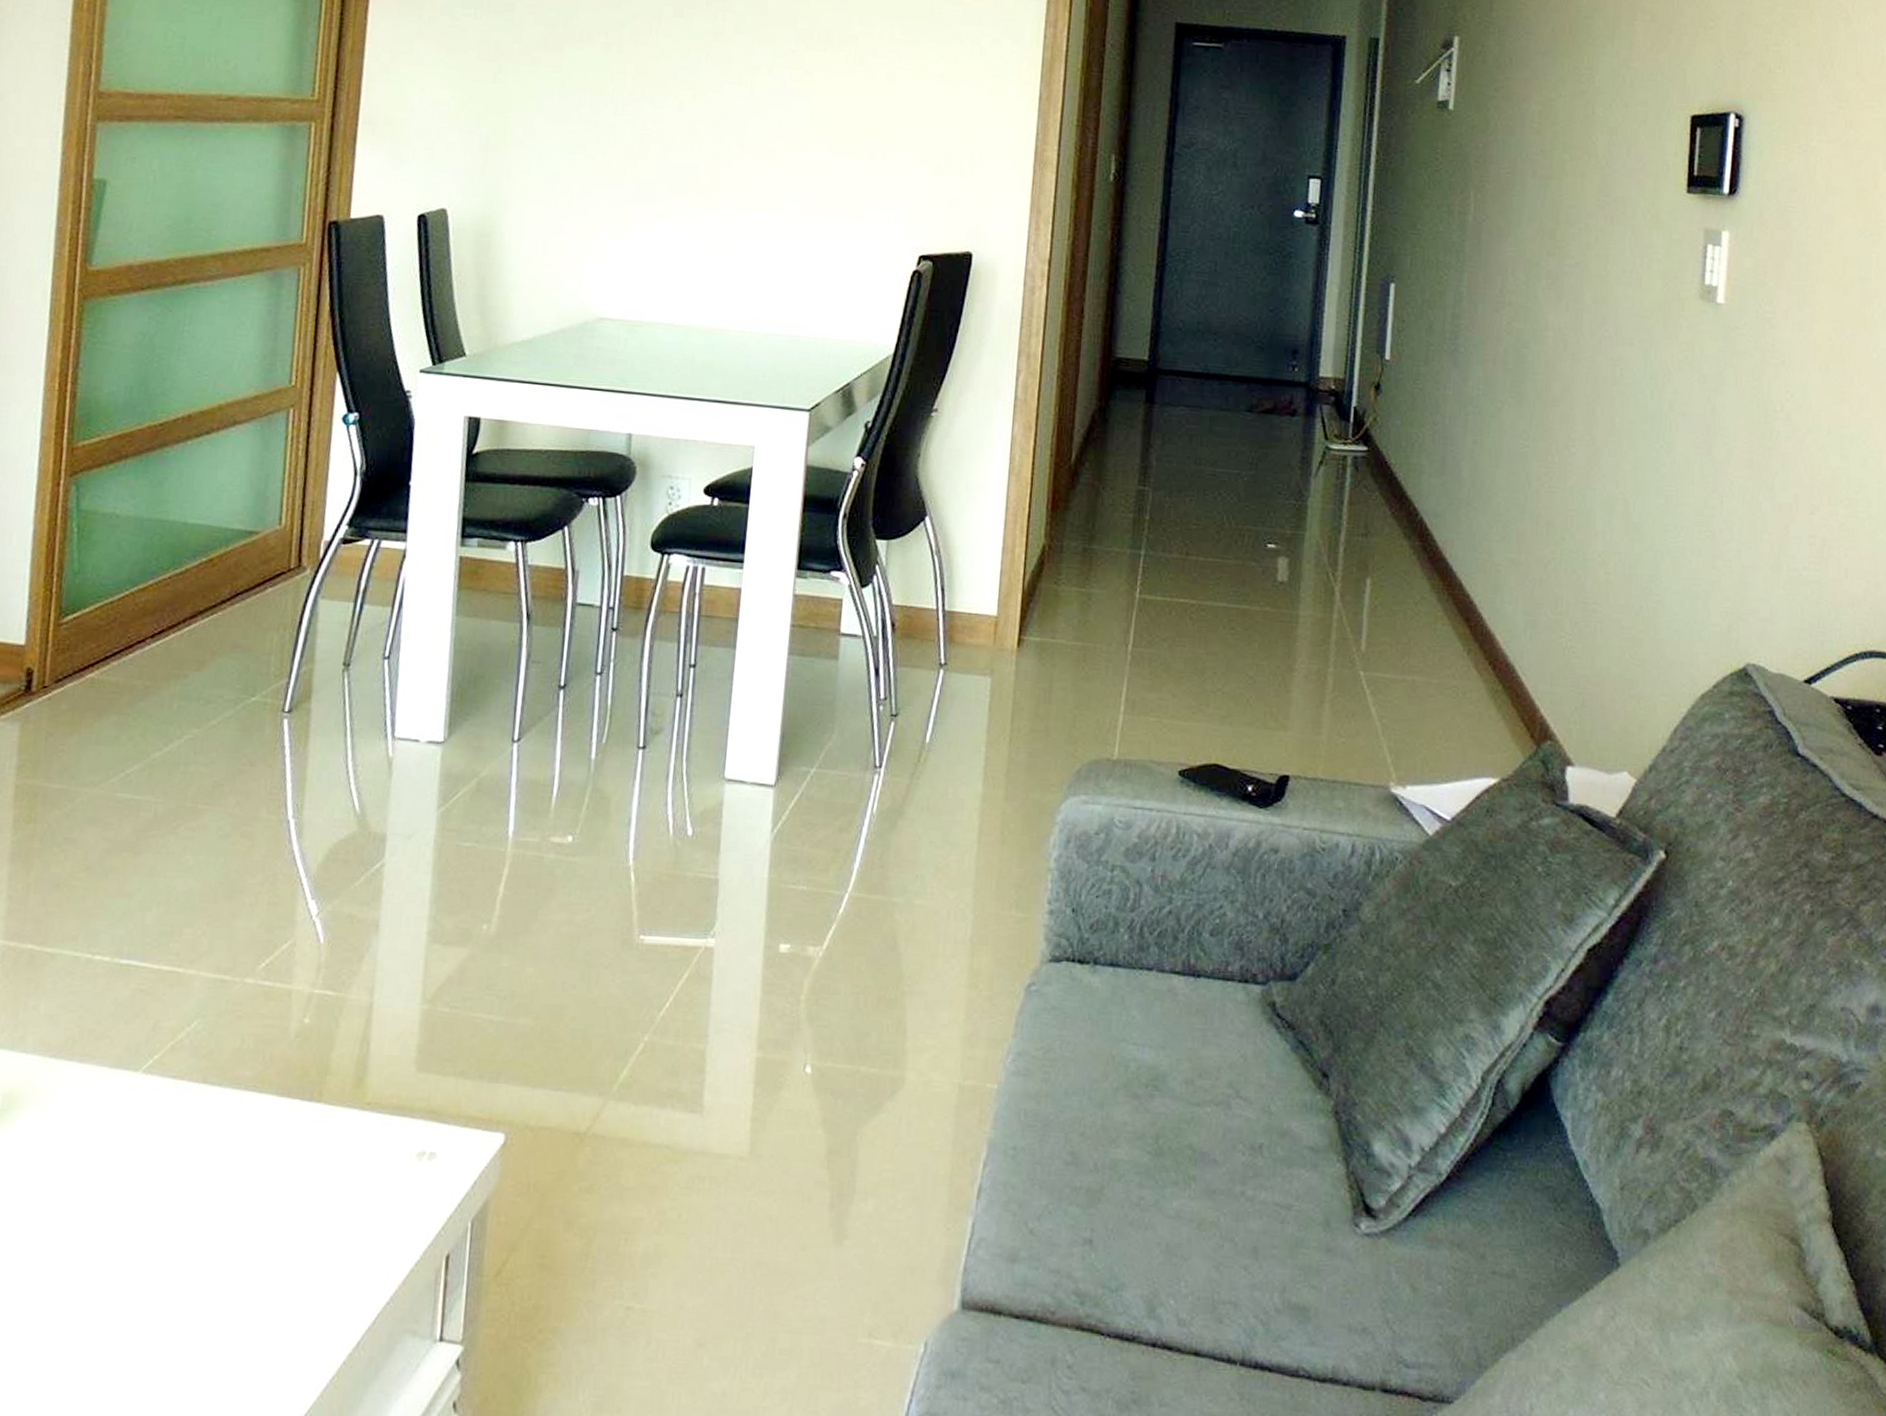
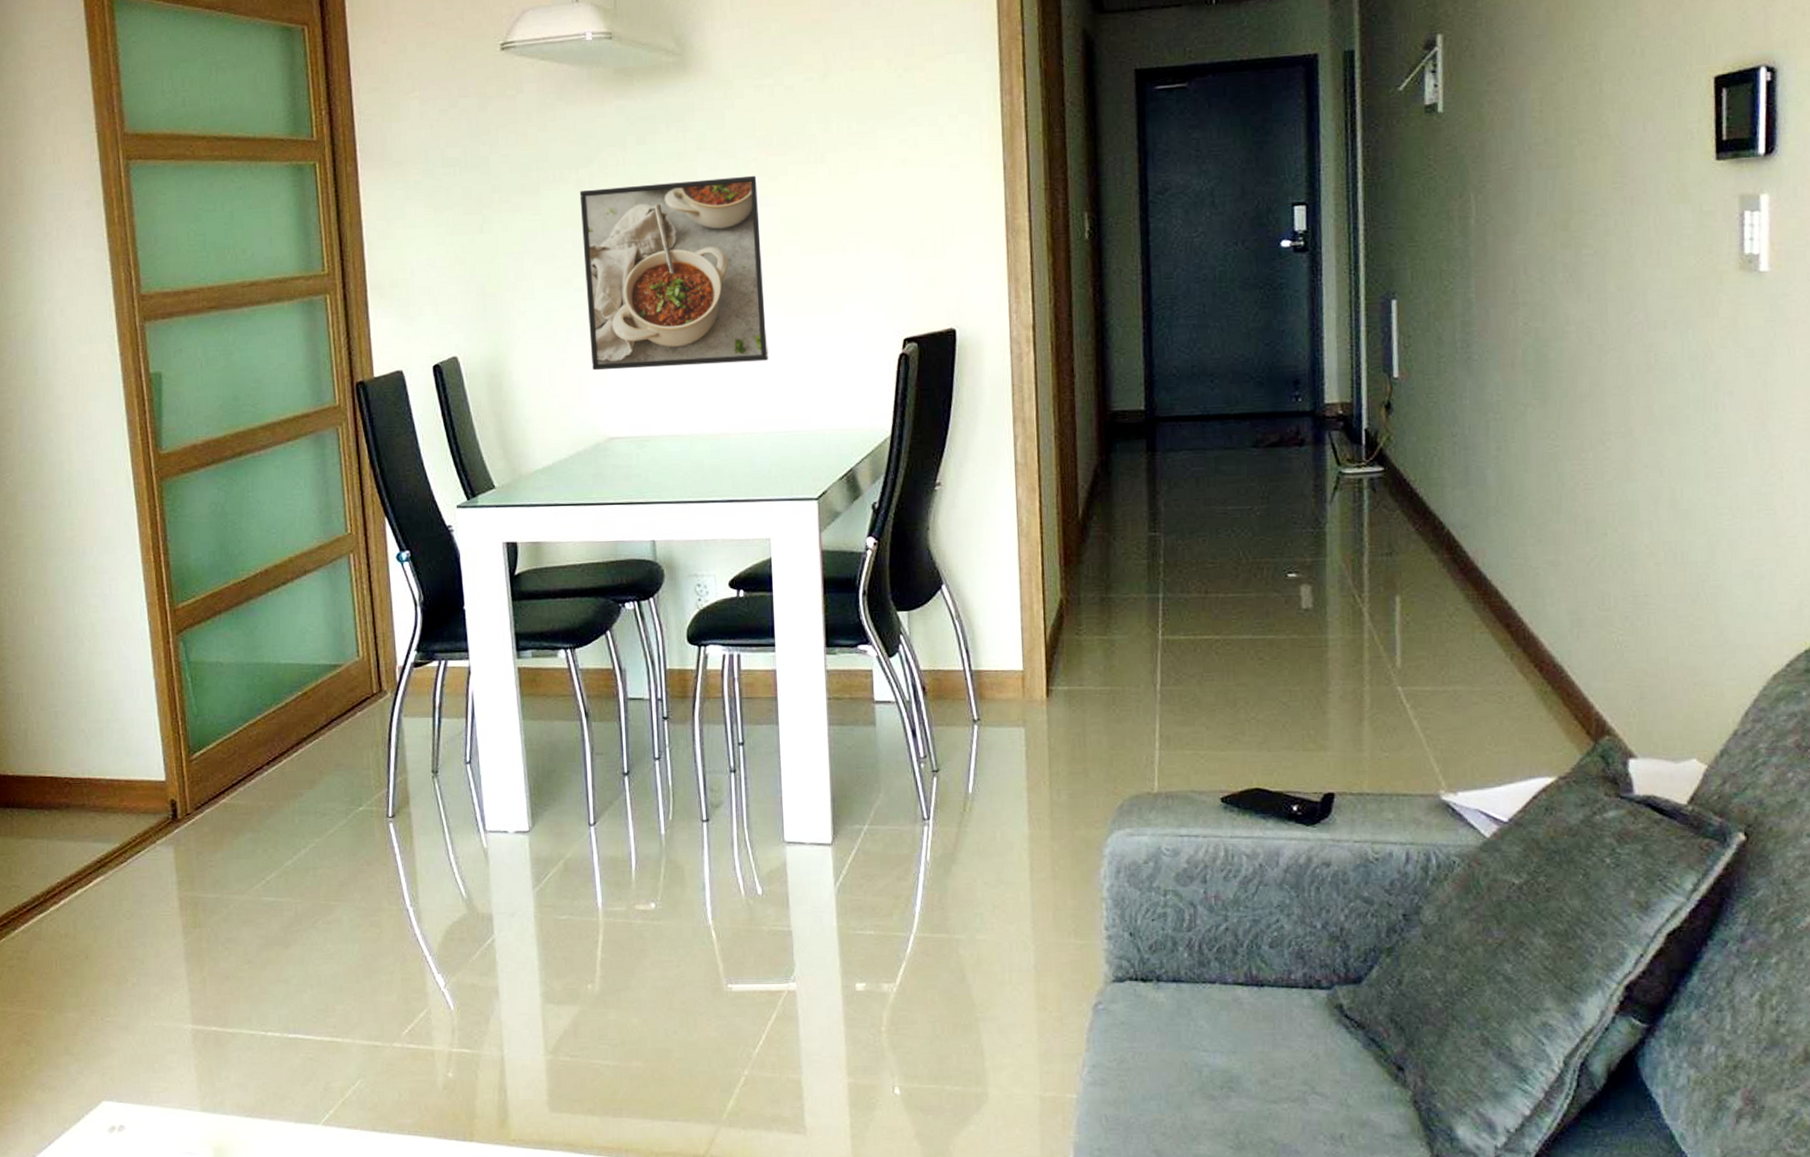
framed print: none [591,54,793,259] -> present [579,175,769,371]

